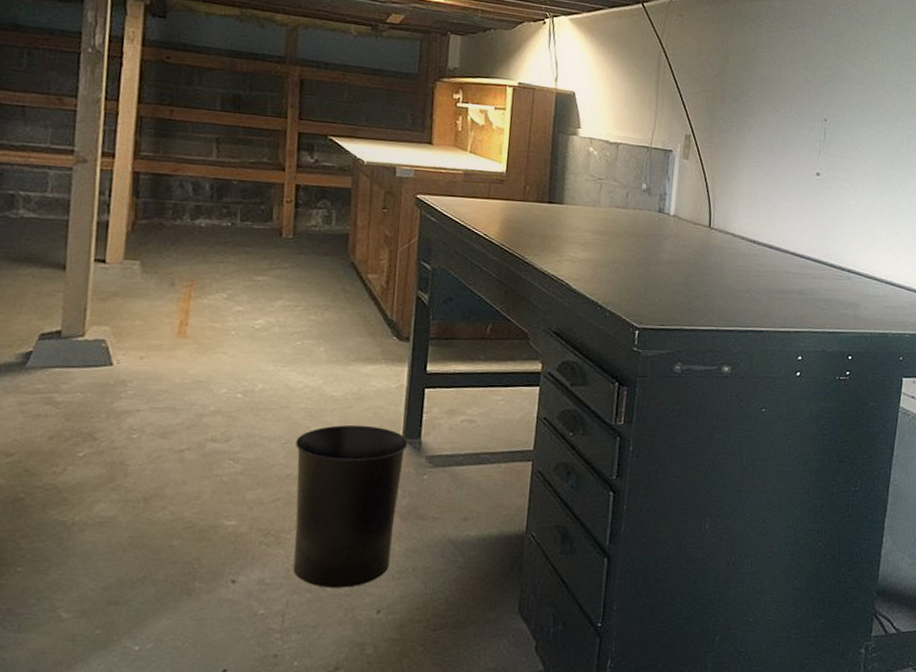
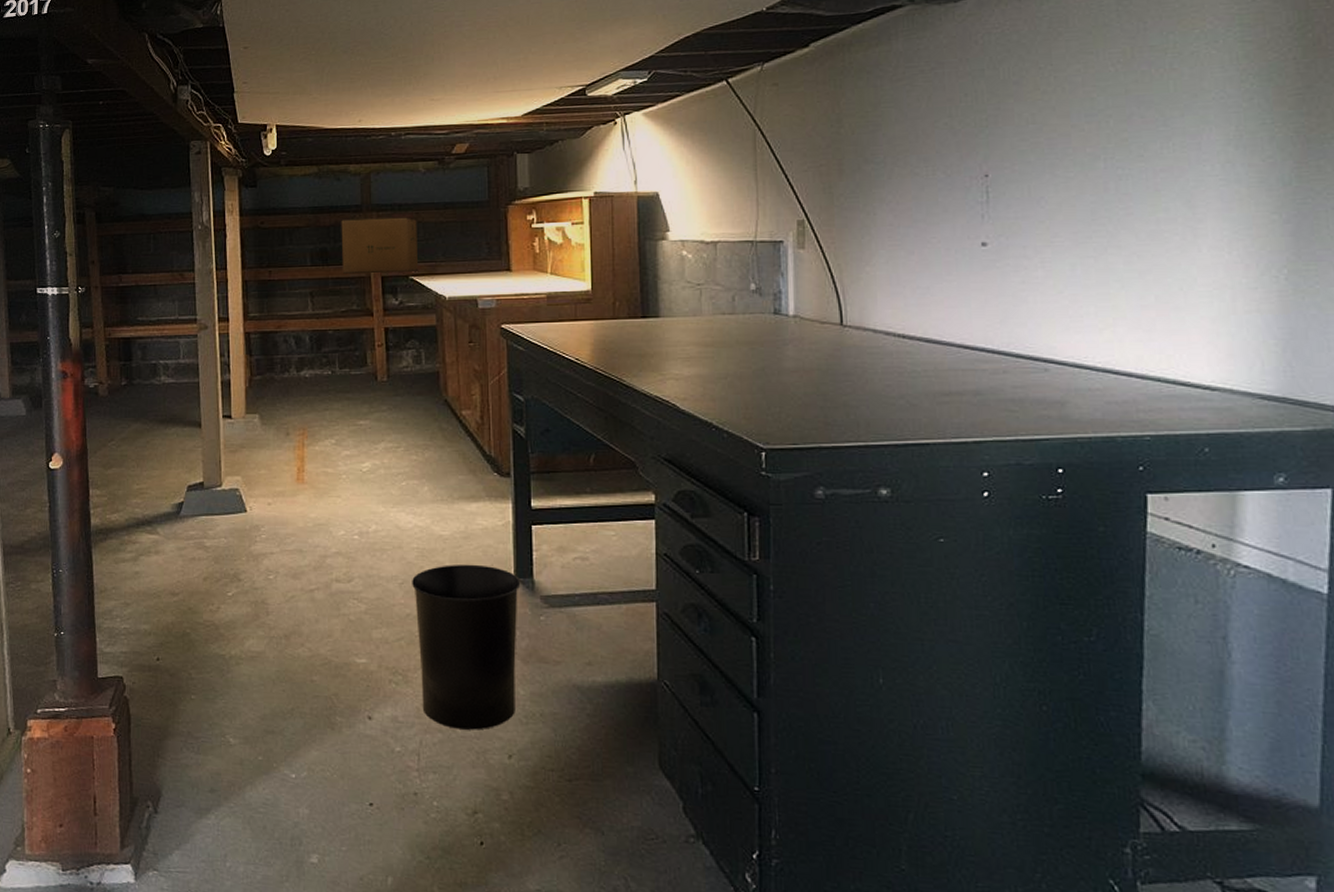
box: none [255,68,343,133] -> present [341,217,418,275]

